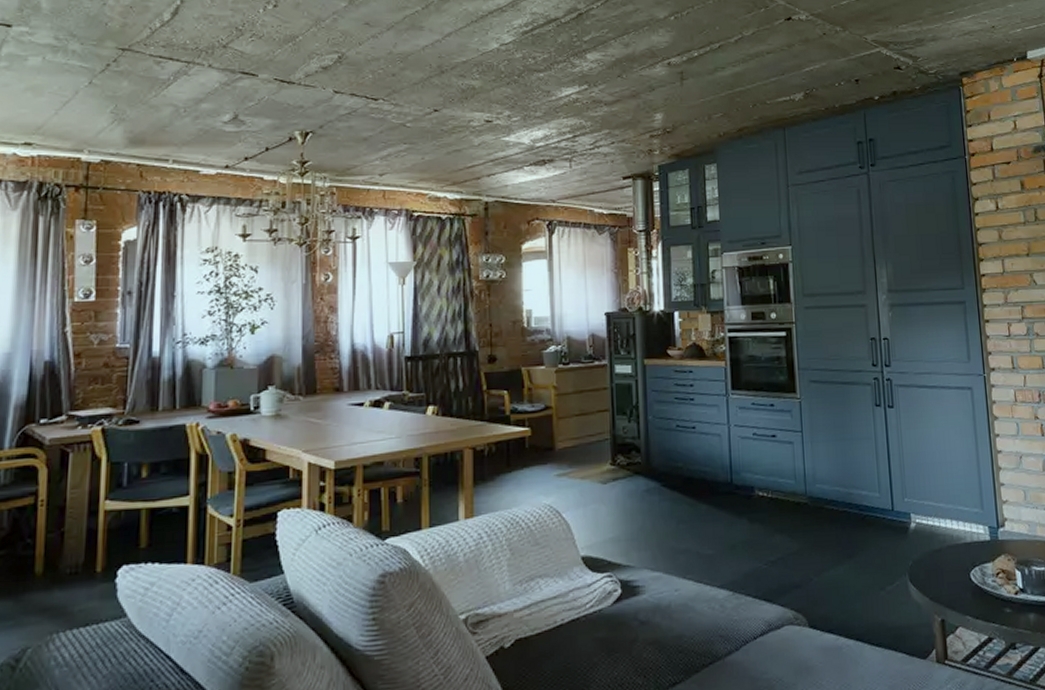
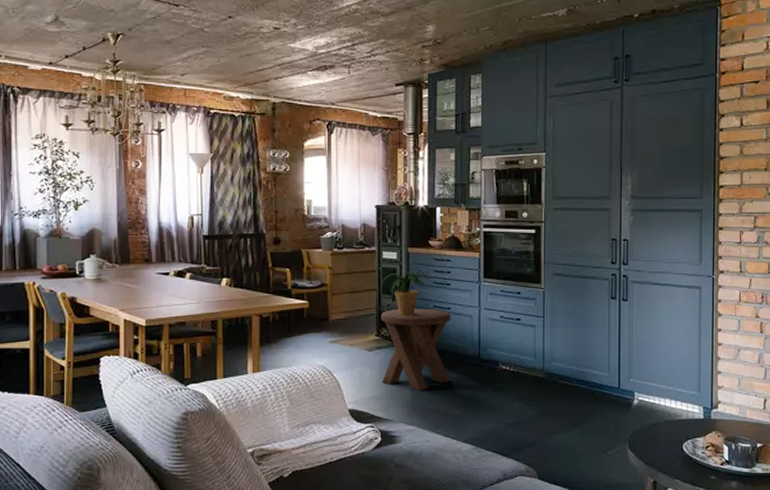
potted plant: none [616,385,670,439] -> present [382,270,429,316]
music stool: none [616,428,699,529] -> present [381,308,451,391]

